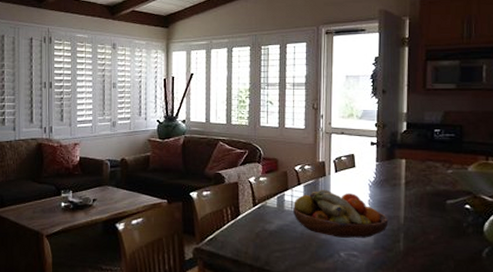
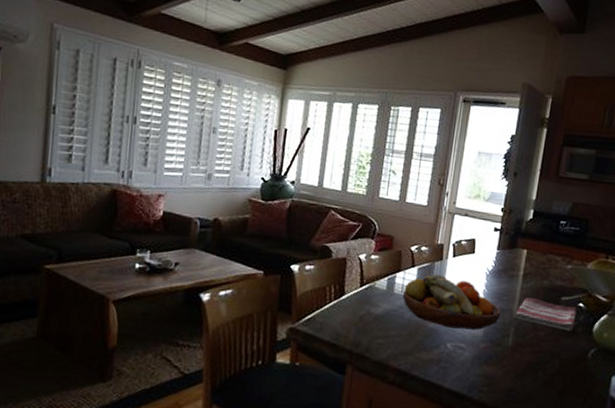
dish towel: none [402,204,464,233] -> present [514,297,577,331]

